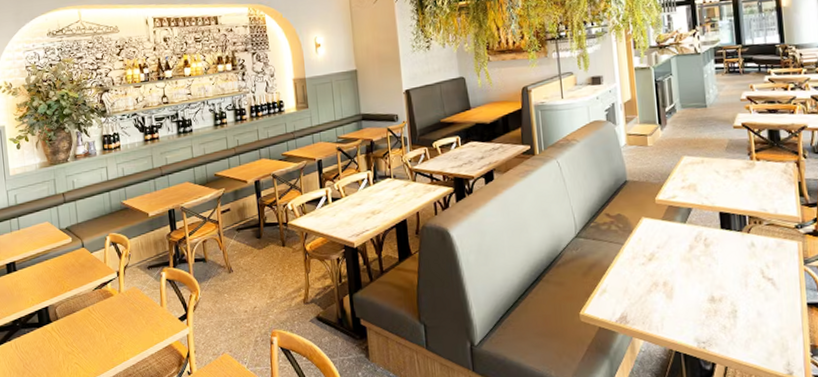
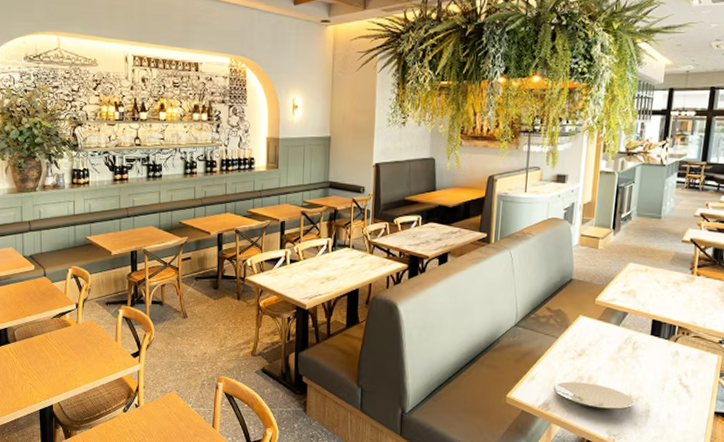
plate: none [629,288,719,316] -> present [554,381,635,410]

